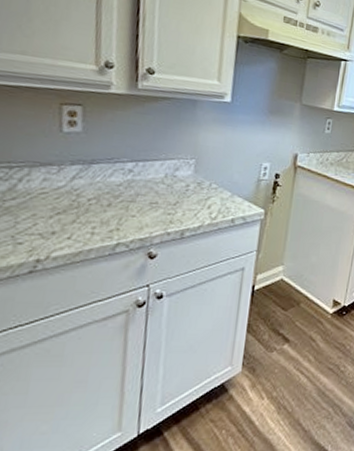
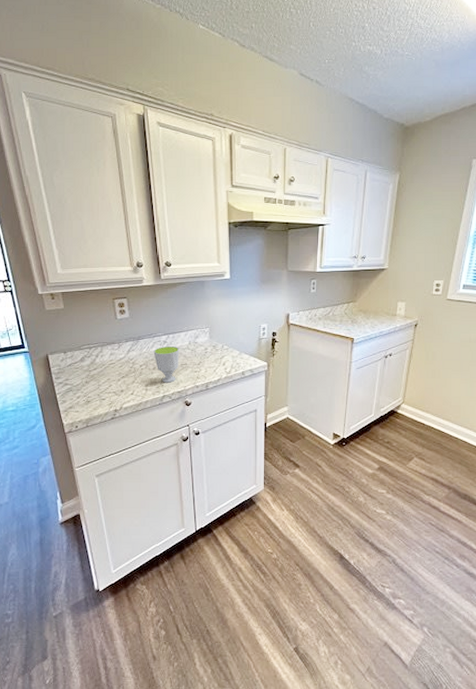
cup: none [111,176,151,226] -> present [153,345,180,383]

